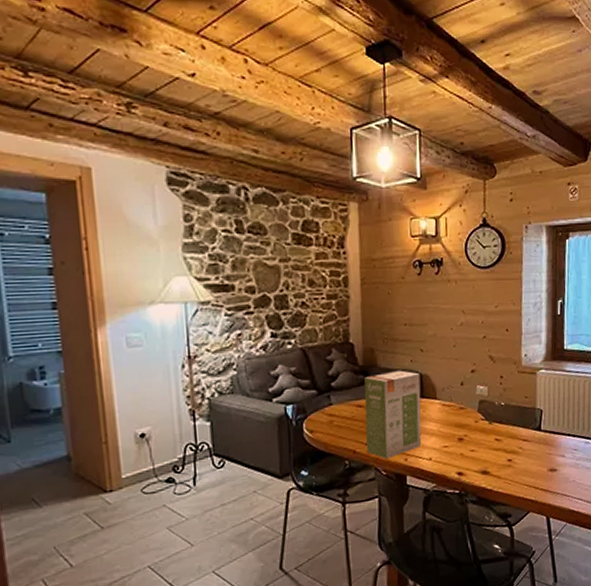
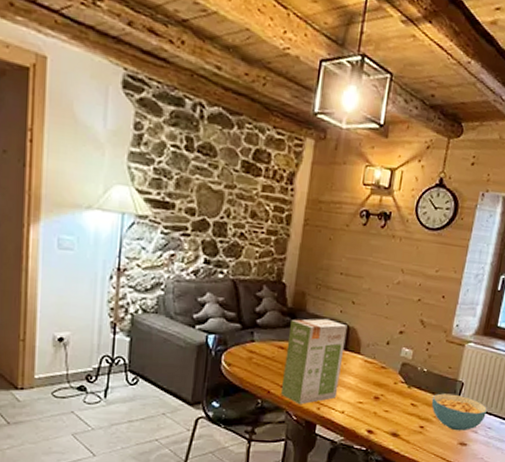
cereal bowl: none [514,422,570,458] -> present [431,393,487,431]

